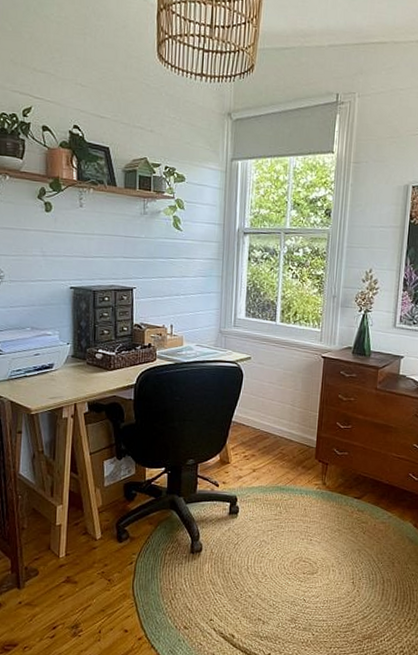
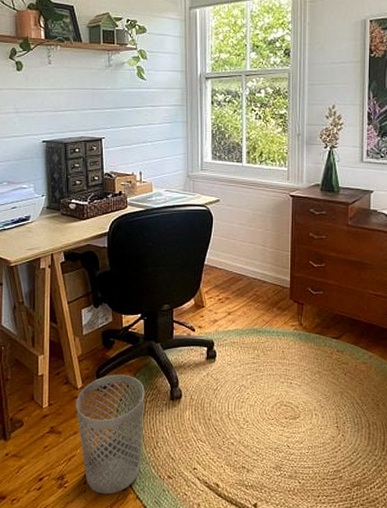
wastebasket: none [94,526,165,643] -> present [76,374,145,494]

